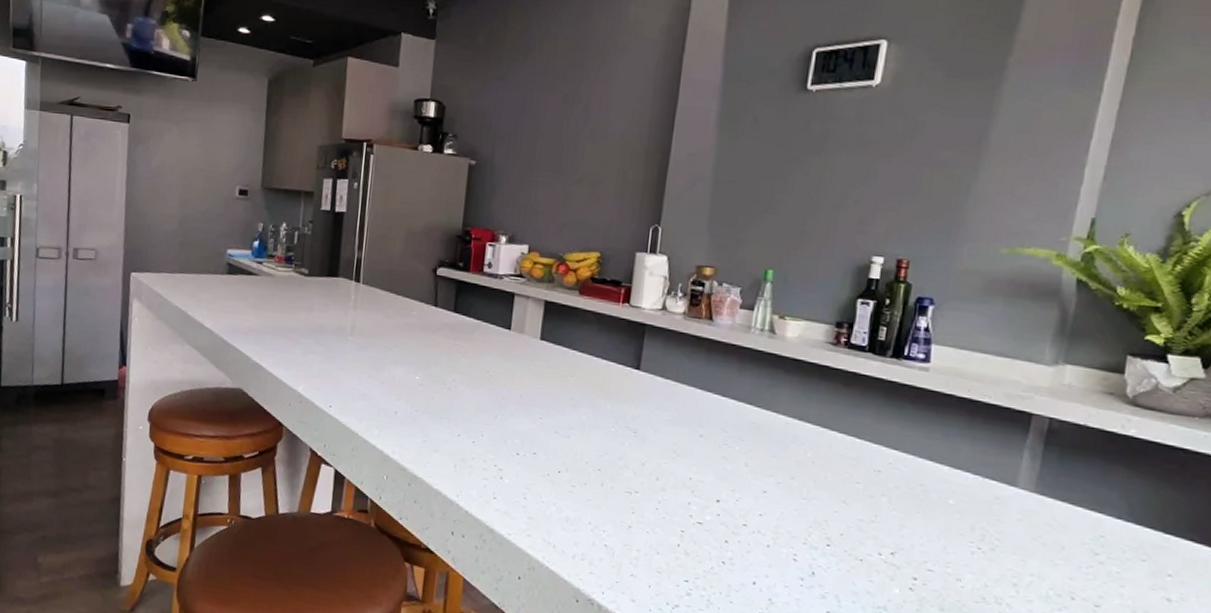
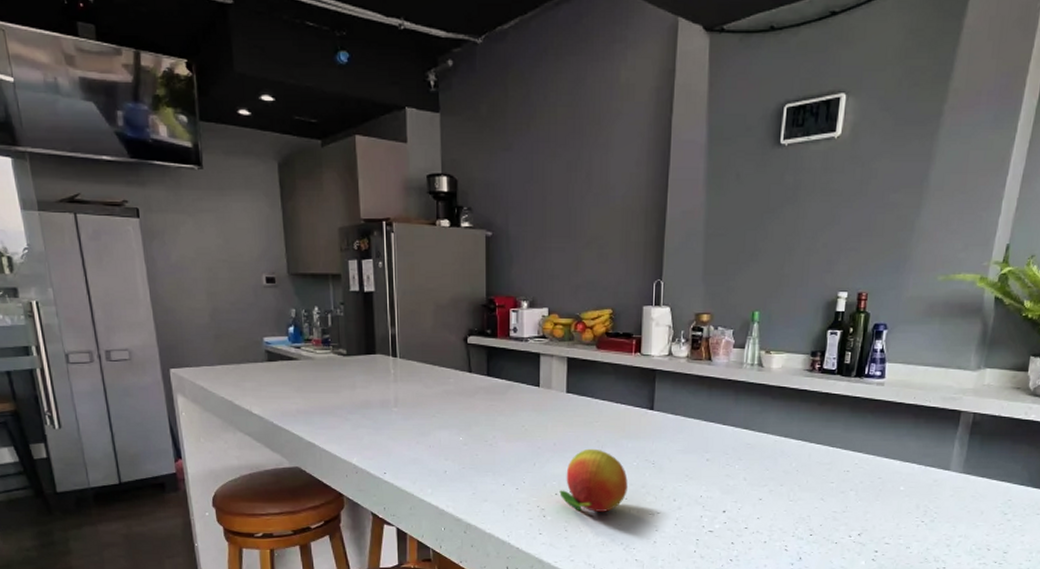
fruit: none [521,405,603,483] -> present [559,448,628,512]

